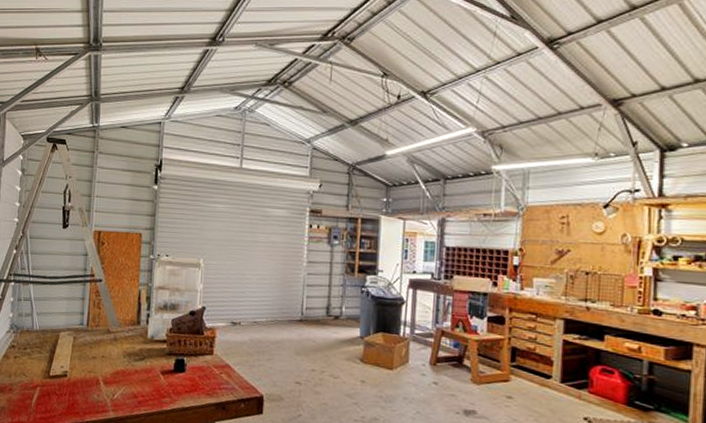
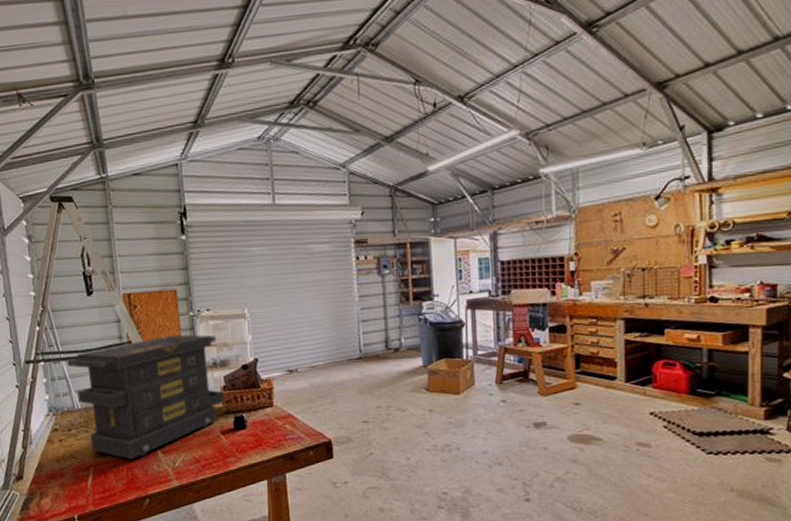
toolbox: none [34,274,171,386] -> present [67,334,225,460]

